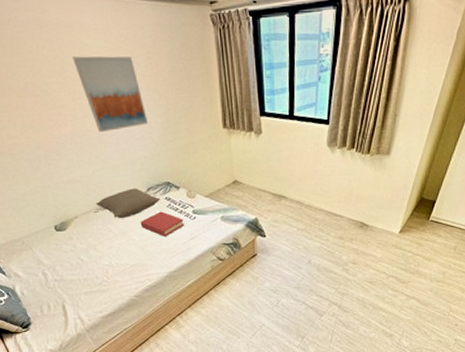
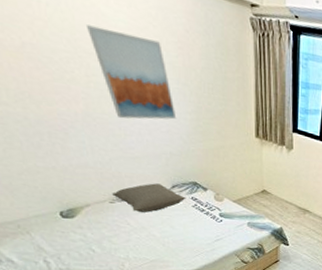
hardback book: present [140,211,185,237] -> none [162,210,211,236]

